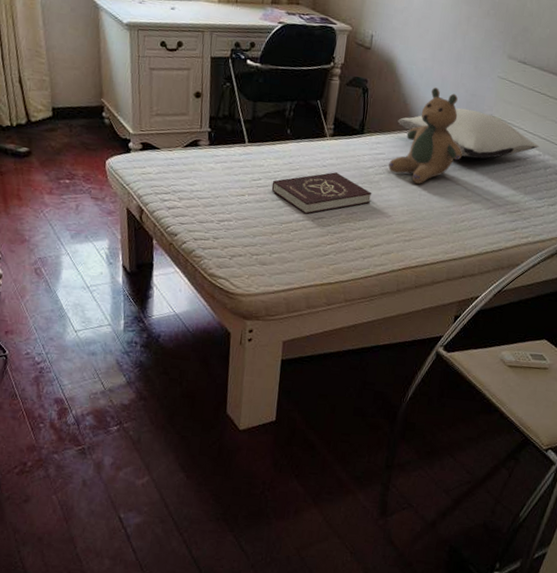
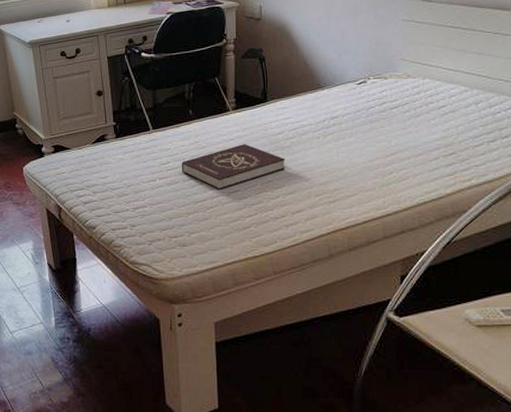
teddy bear: present [388,87,462,184] -> none [299,43,377,142]
pillow: present [398,108,539,159] -> none [301,58,464,107]

